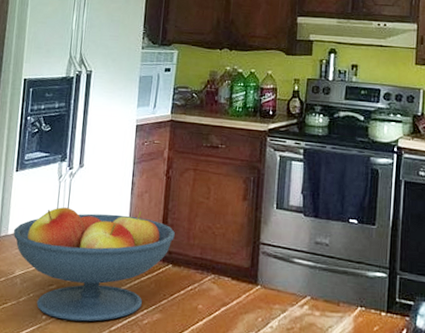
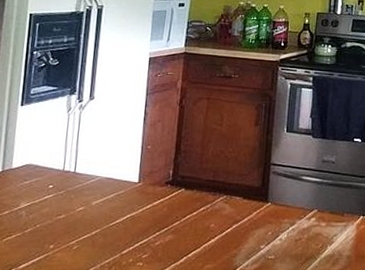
fruit bowl: present [13,207,175,322] -> none [18,139,188,248]

